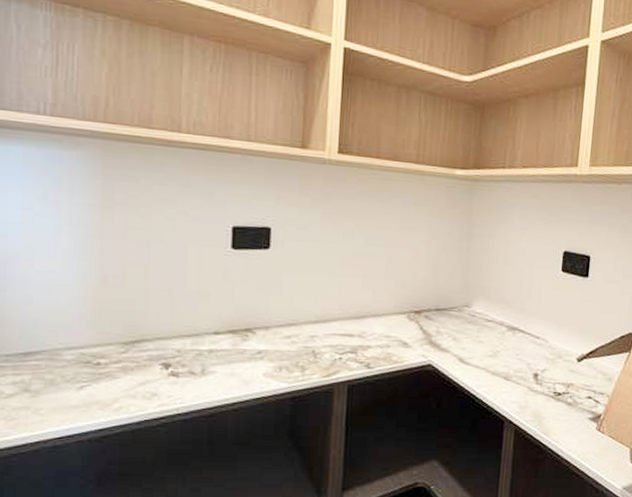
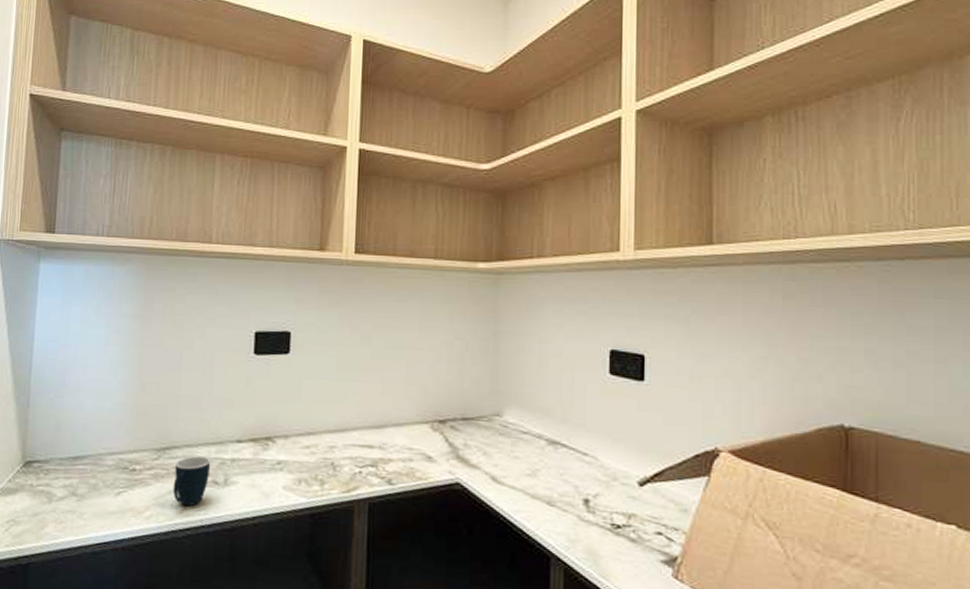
mug: none [144,348,187,397] -> present [172,456,211,507]

